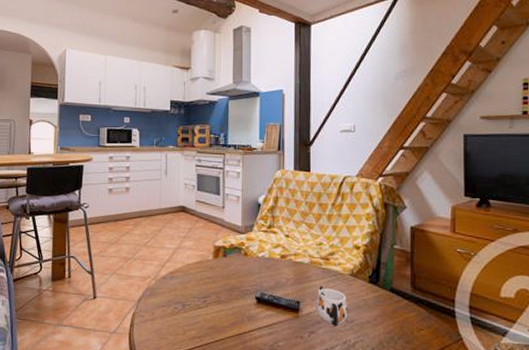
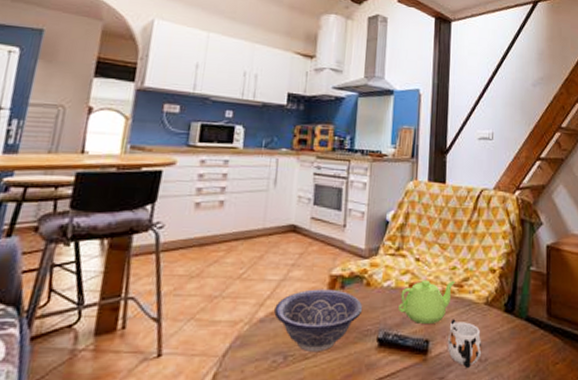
decorative bowl: none [173,256,242,304] -> present [274,289,363,353]
teapot: none [272,252,322,289] -> present [398,280,455,323]

